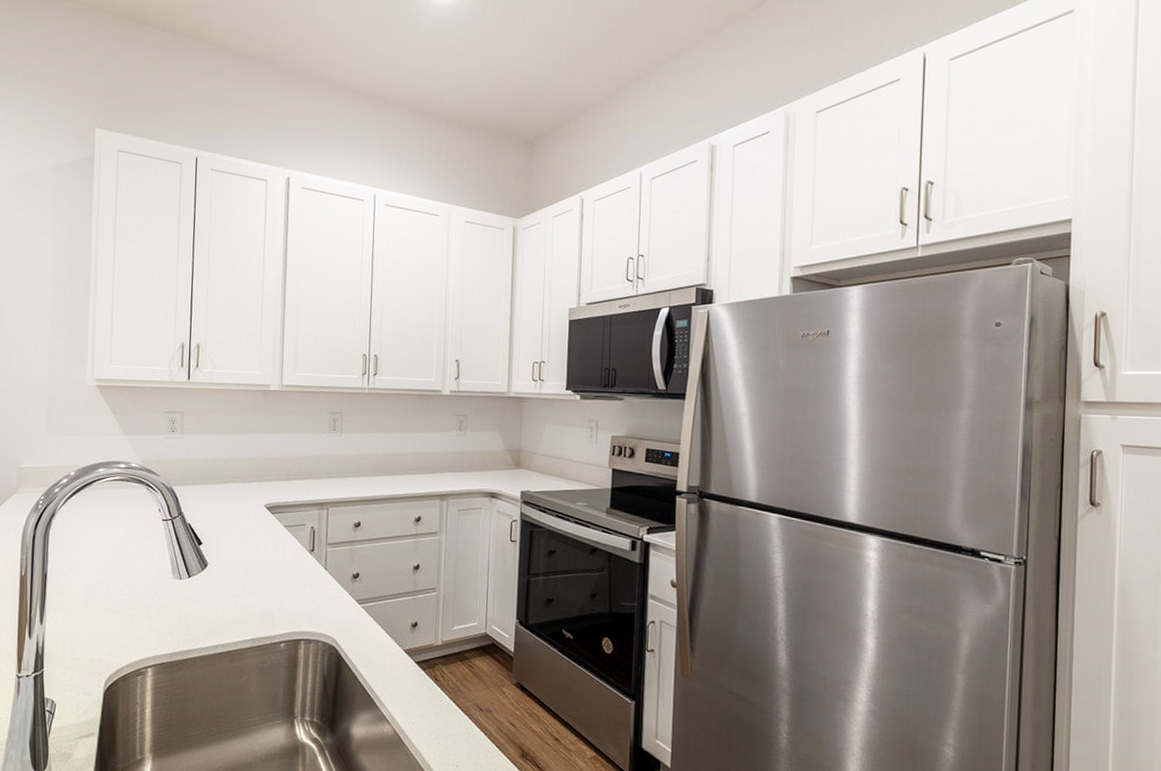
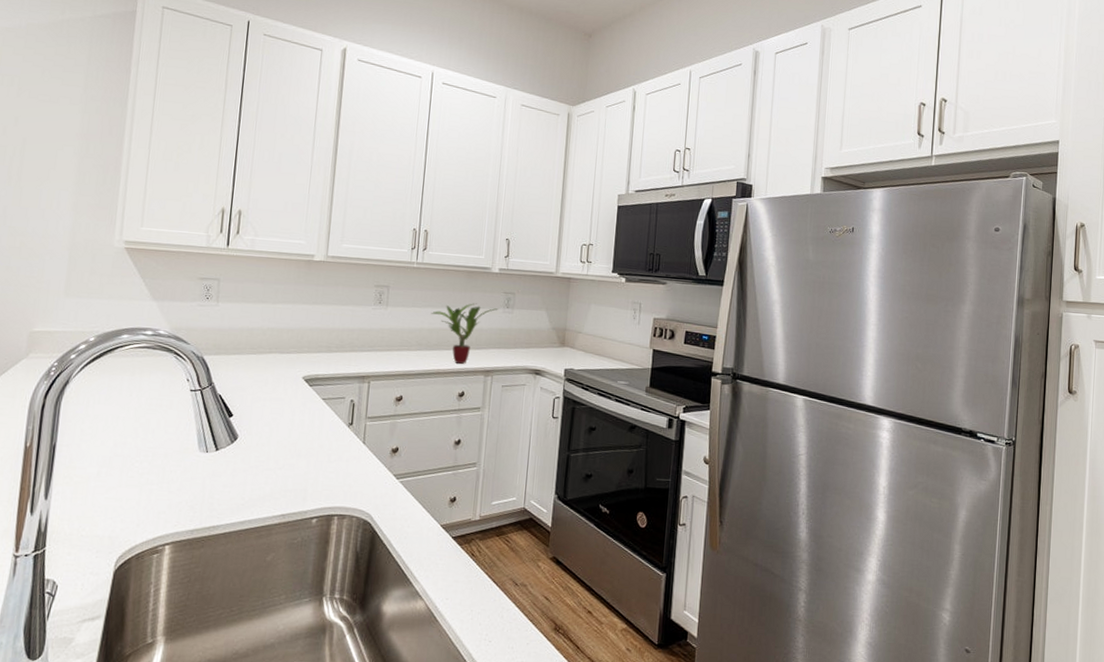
potted plant: none [384,427,451,489] -> present [431,303,498,364]

